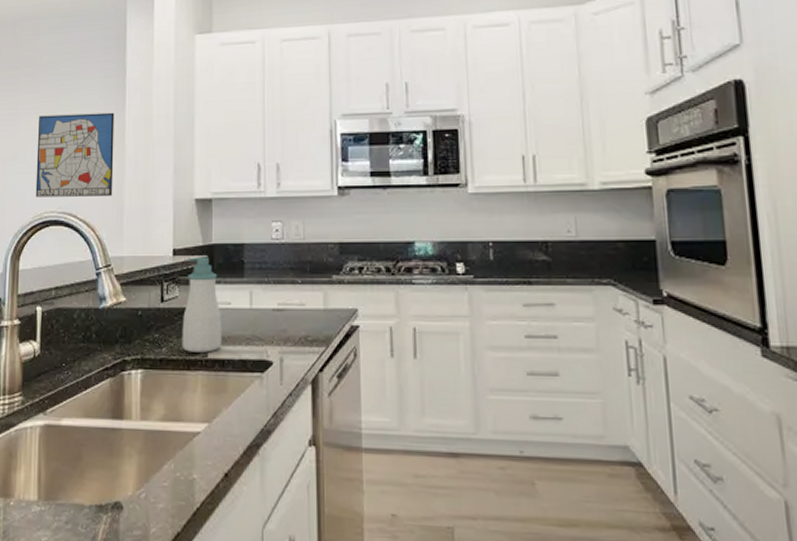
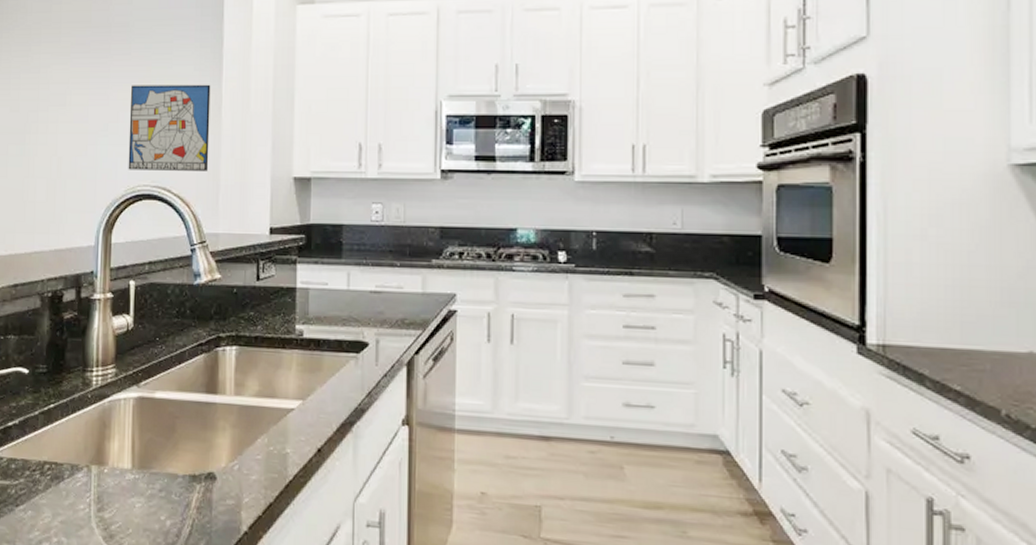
soap bottle: present [182,257,223,353] -> none [277,236,319,332]

